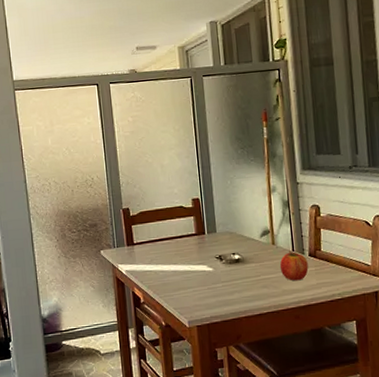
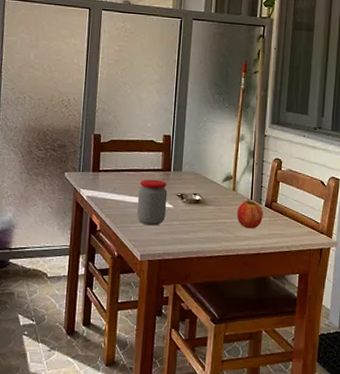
jar: none [175,244,208,292] -> present [137,179,168,226]

